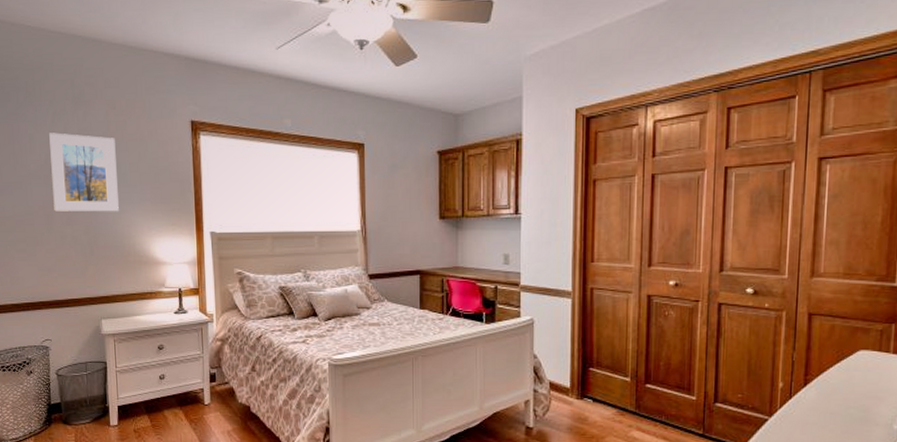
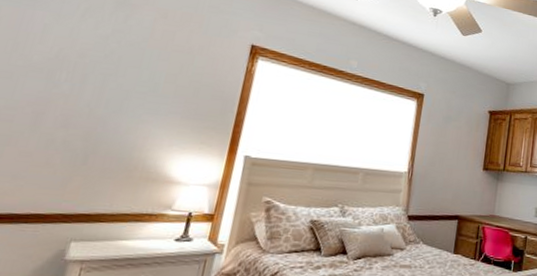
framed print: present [49,132,119,212] -> none [48,27,157,122]

